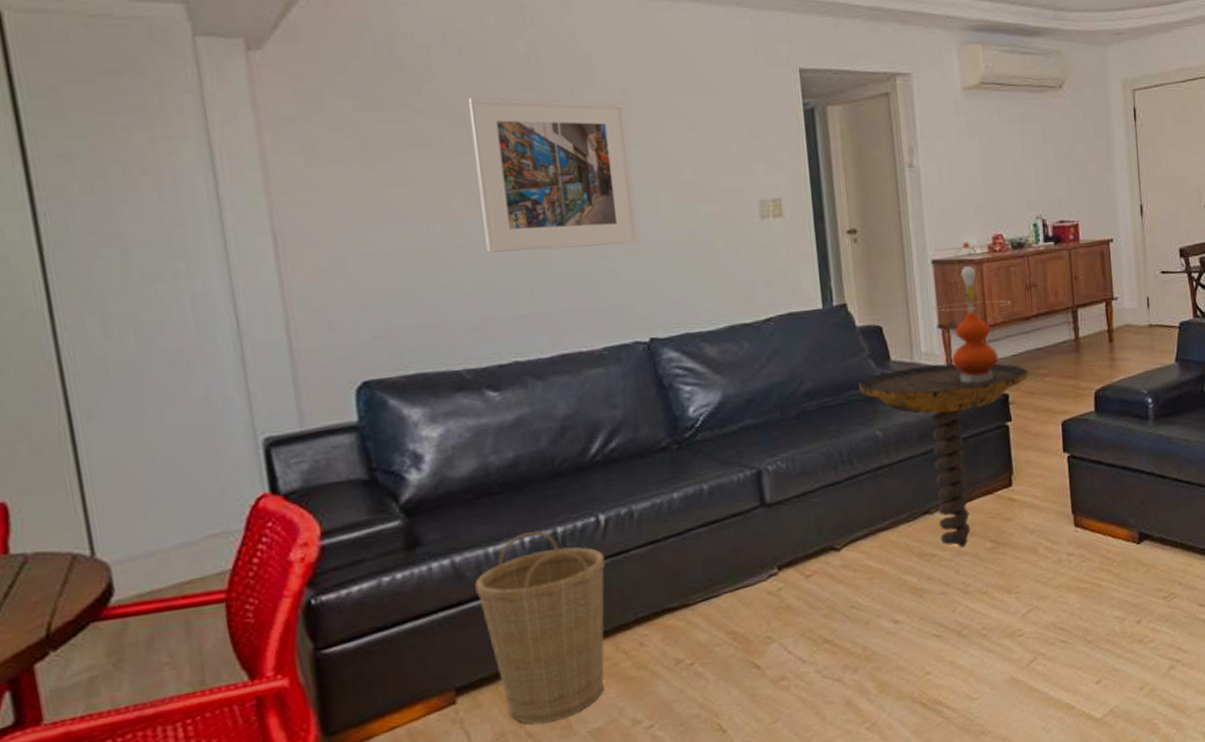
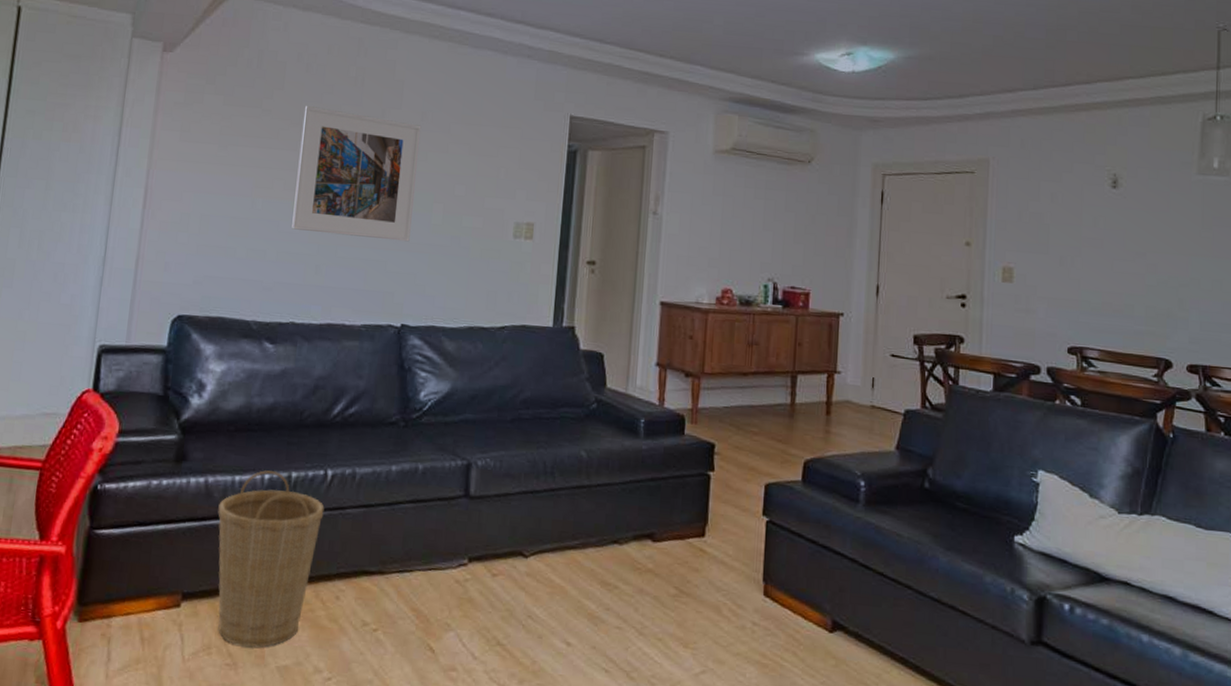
side table: present [858,363,1029,547] -> none [573,397,739,586]
table lamp: present [932,241,1011,383] -> none [653,290,731,427]

